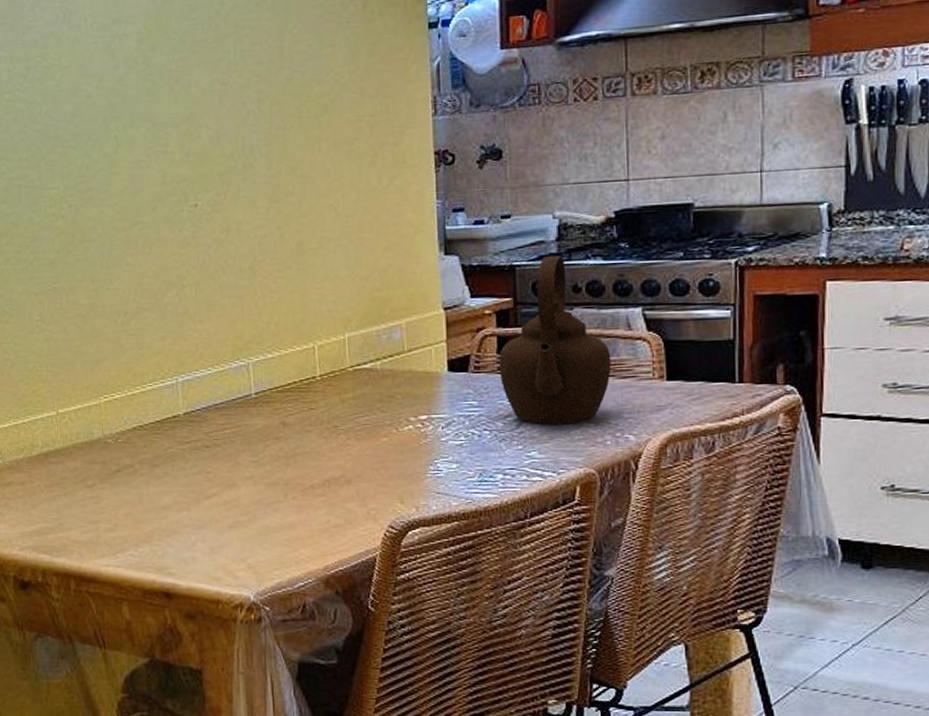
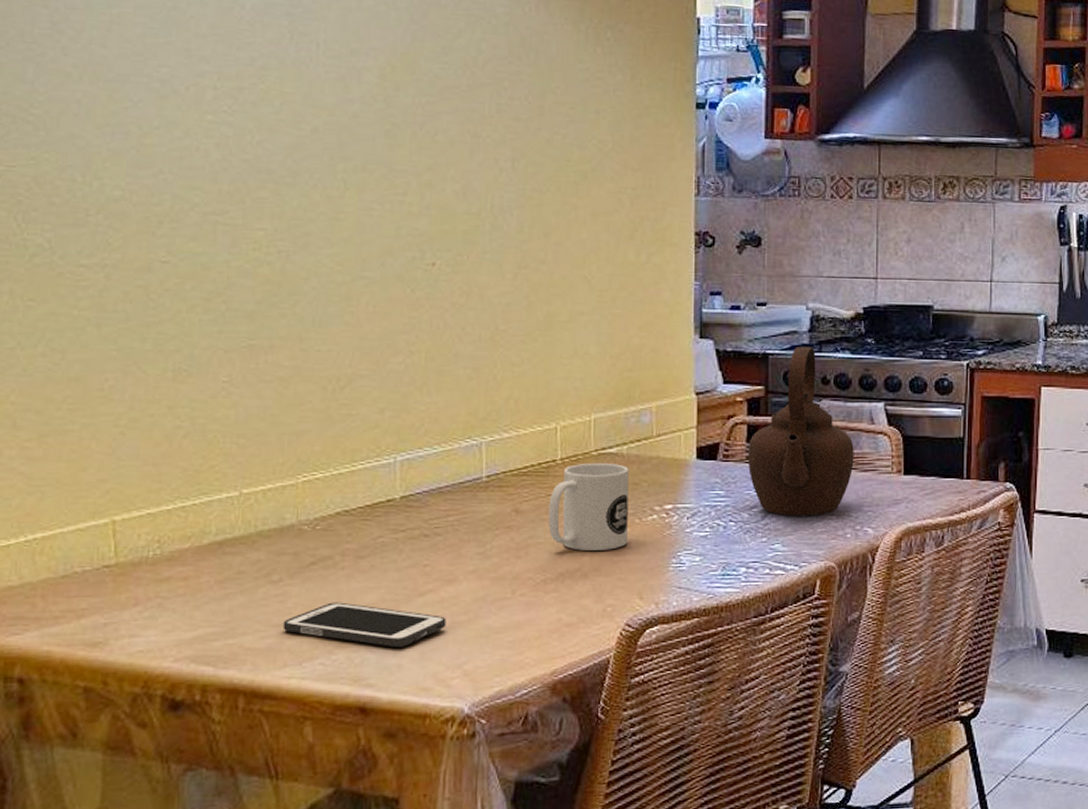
cell phone: none [99,503,230,542] -> present [282,602,447,647]
mug: none [311,377,386,459] -> present [548,462,629,551]

